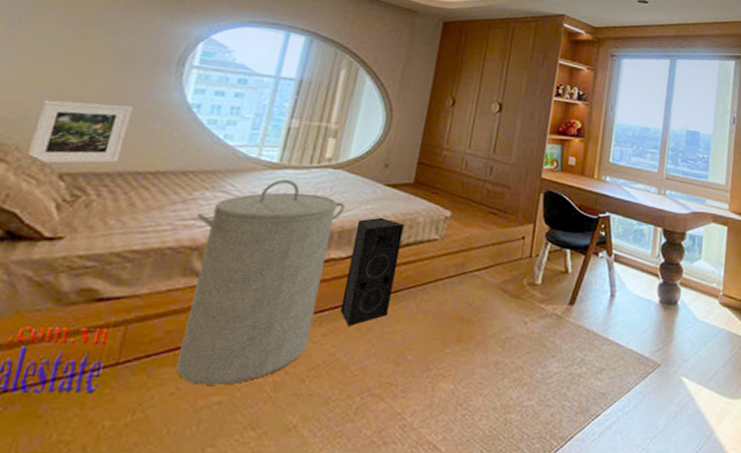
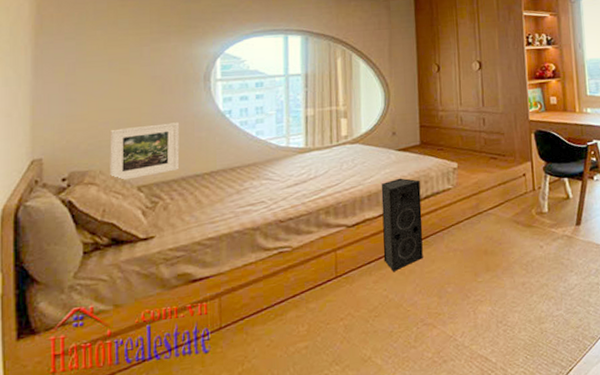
laundry hamper: present [176,179,345,385] -> none [251,160,368,336]

